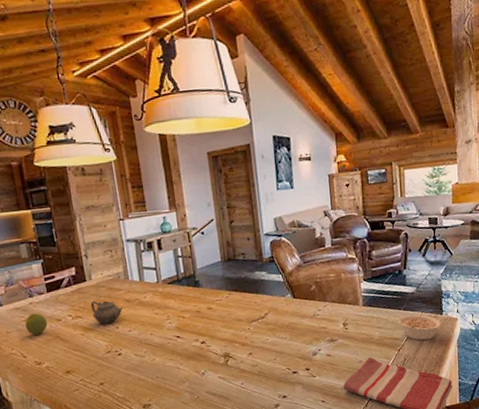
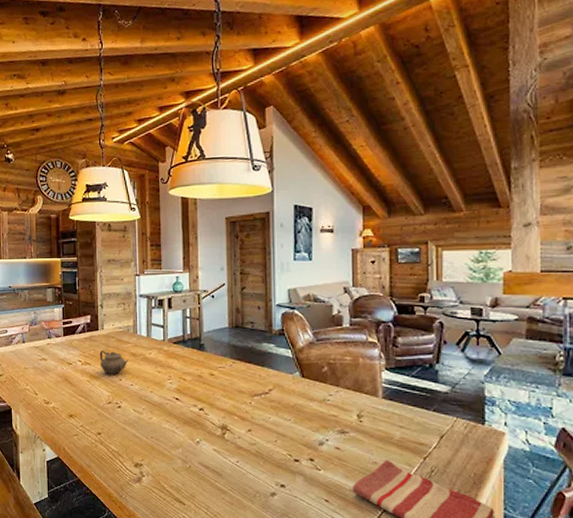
fruit: present [25,313,48,335] -> none [41,354,60,375]
legume: present [397,314,444,341] -> none [424,417,486,453]

